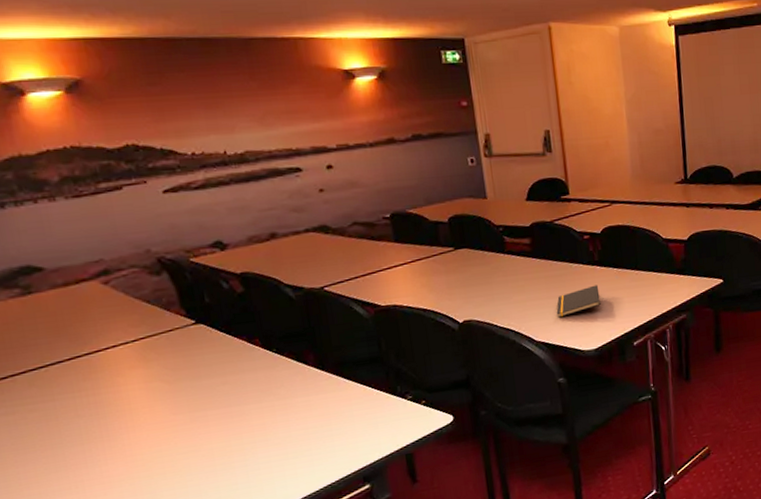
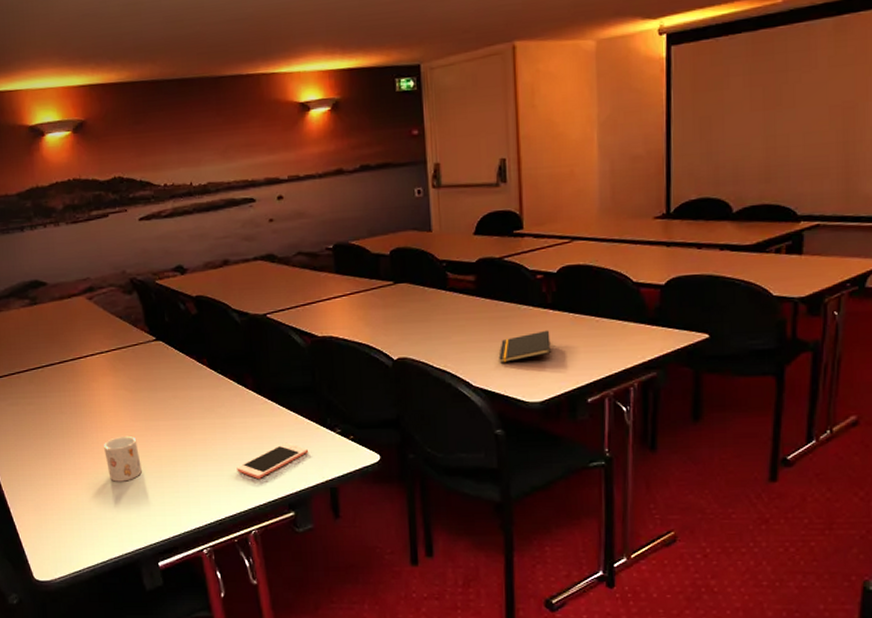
mug: none [138,431,190,485] -> present [104,435,142,482]
cell phone: none [303,415,381,457] -> present [237,442,309,479]

